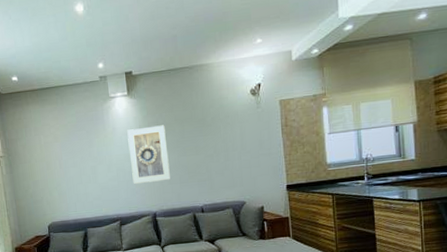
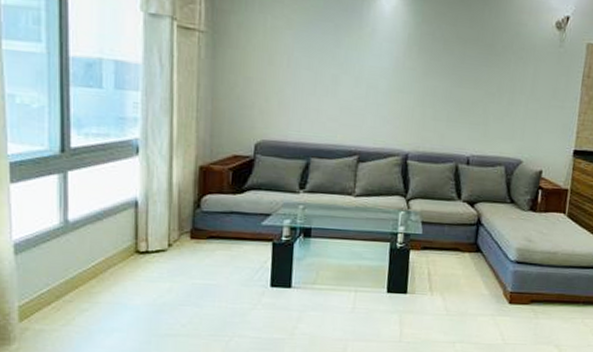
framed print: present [127,125,170,184] -> none [385,35,442,115]

